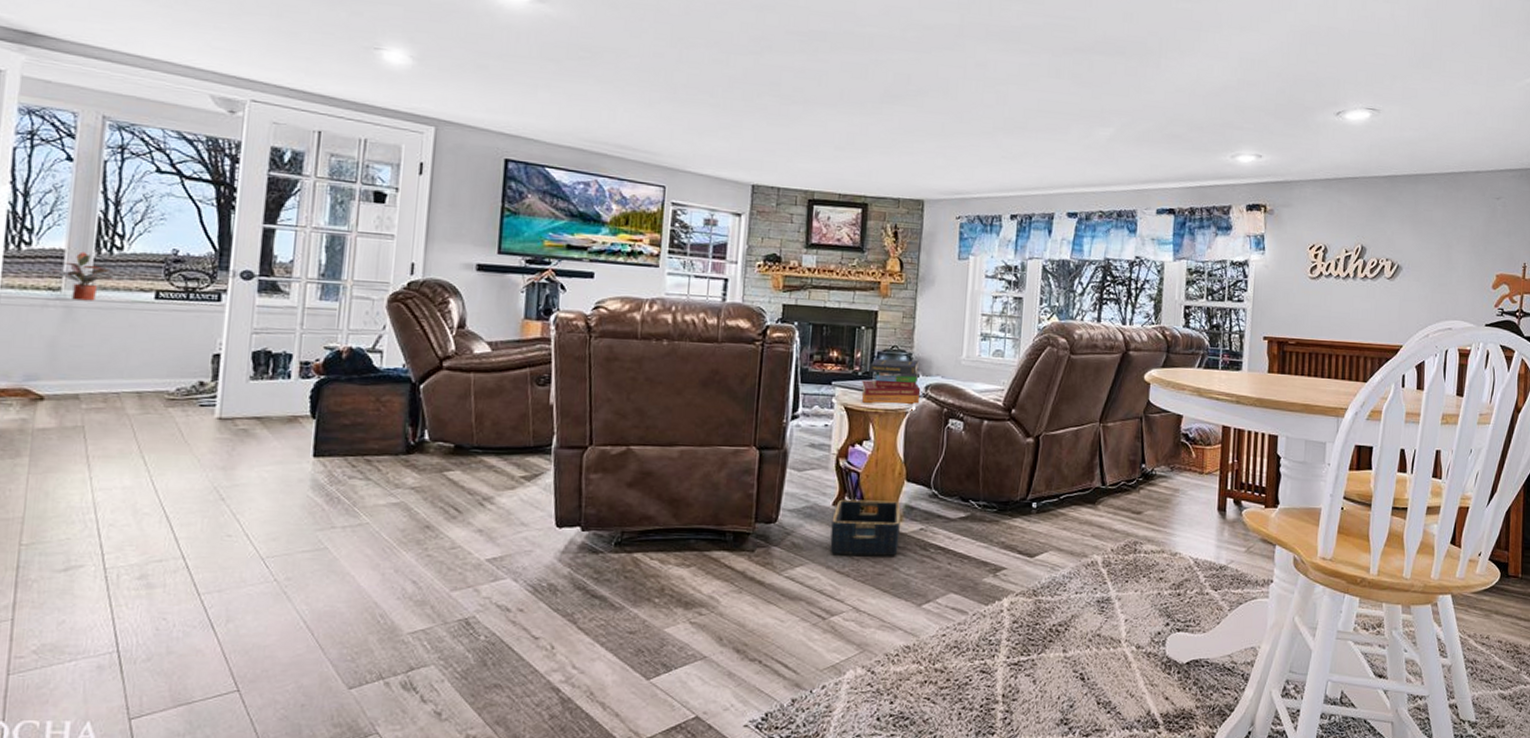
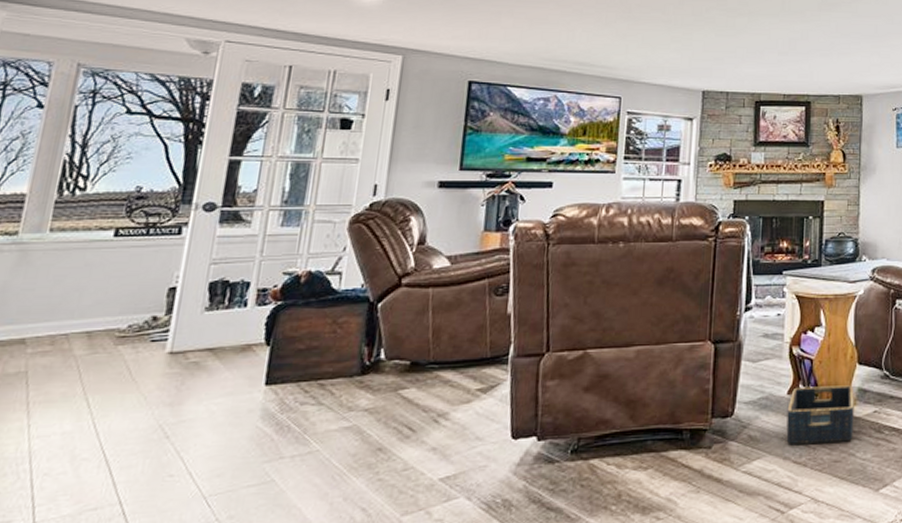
potted plant: present [51,251,112,301] -> none [10,195,72,243]
books: present [862,358,921,405] -> none [812,245,868,291]

